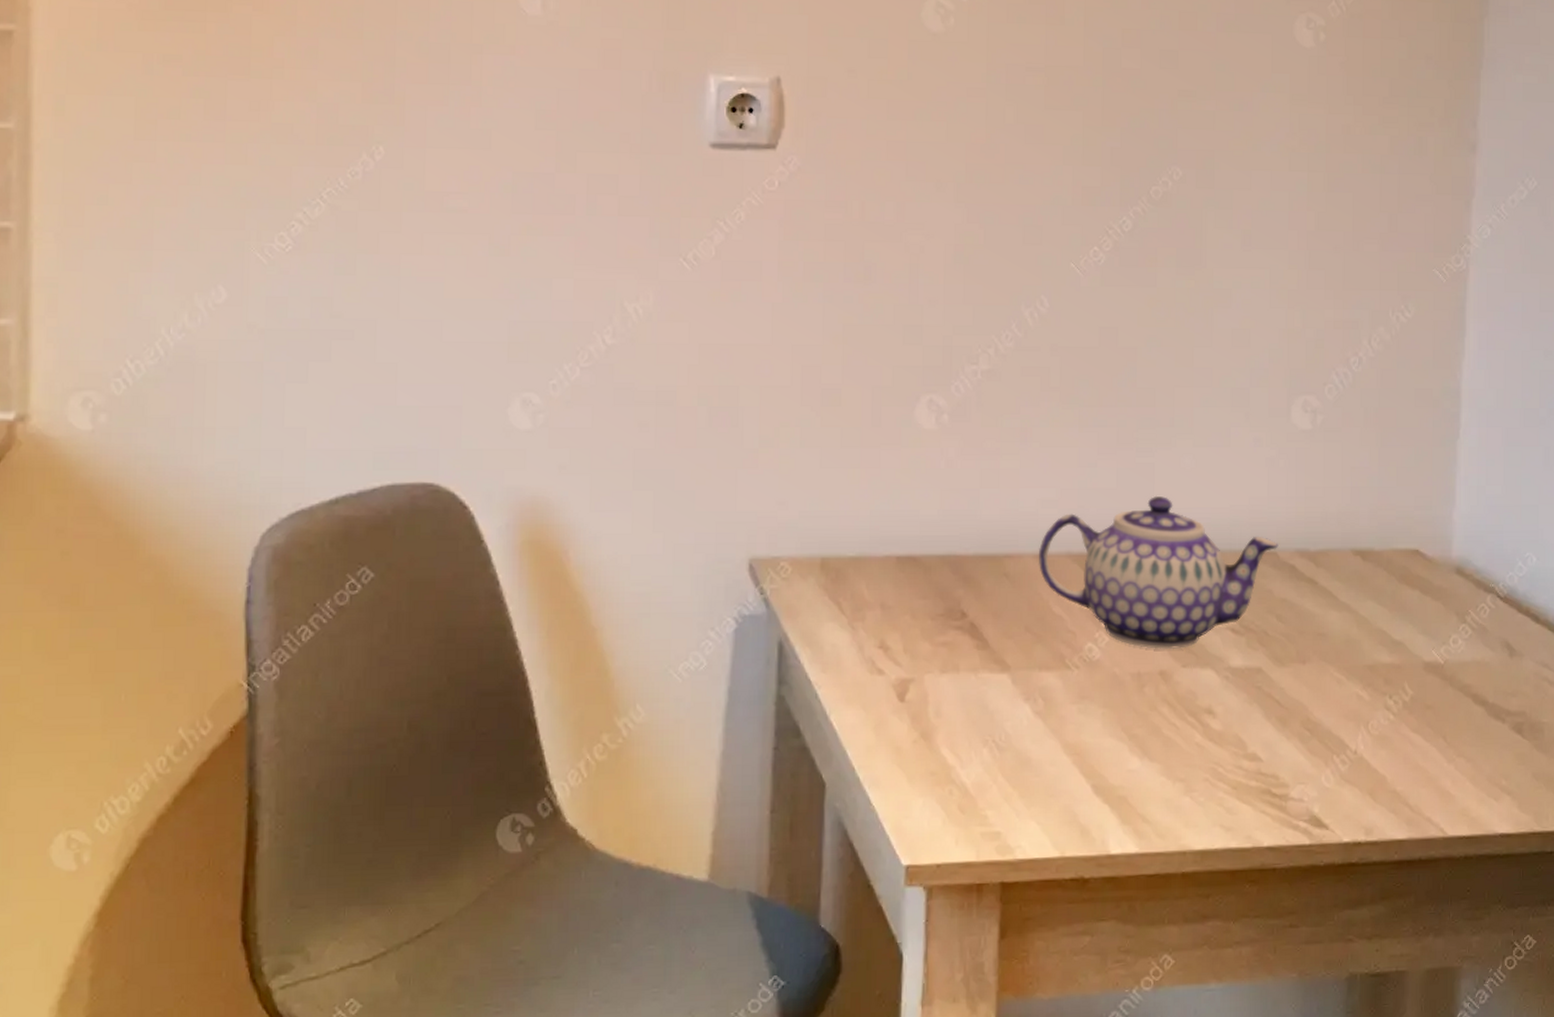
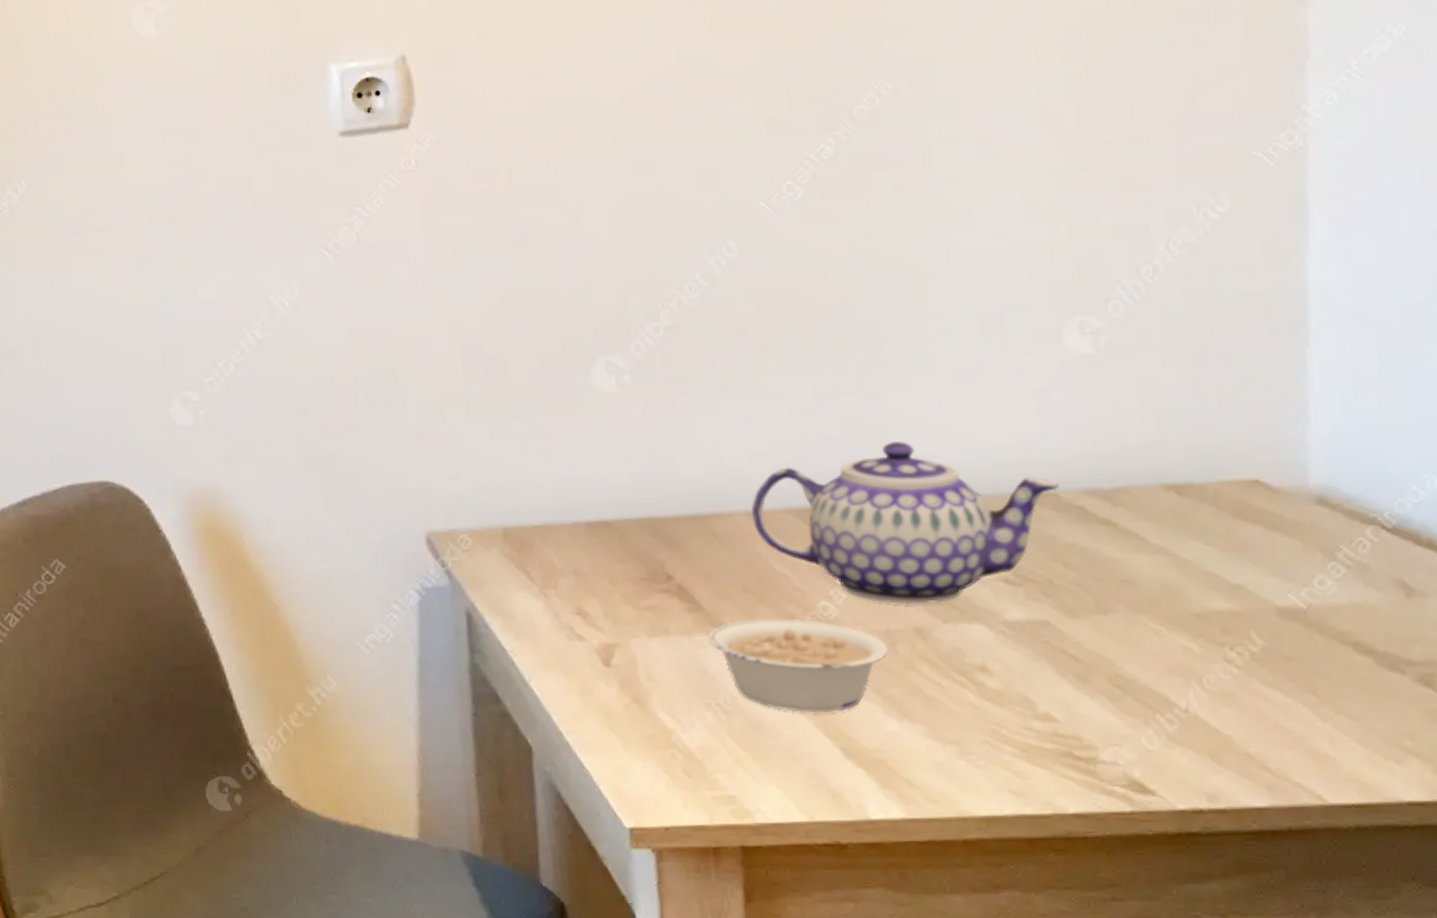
legume: none [991,658,1138,751] -> present [707,619,889,713]

